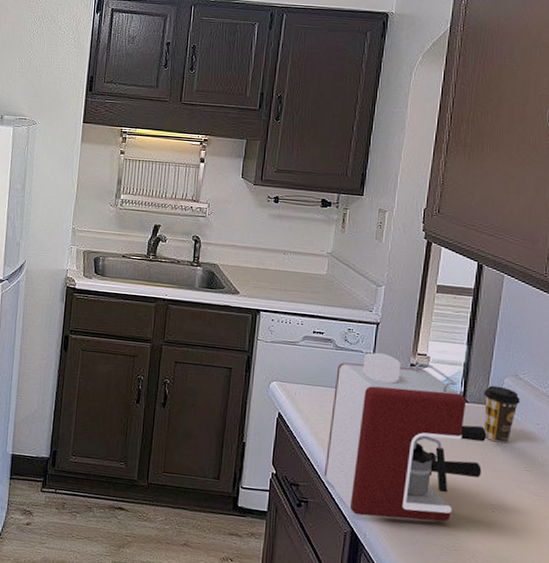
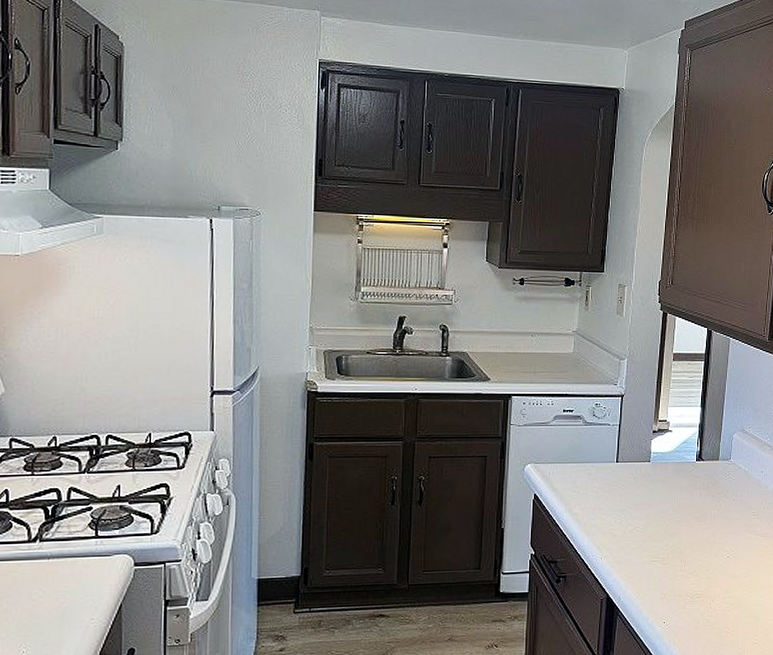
coffee maker: present [324,352,487,523] -> none [579,423,721,581]
coffee cup: present [484,385,520,443] -> none [716,442,747,494]

